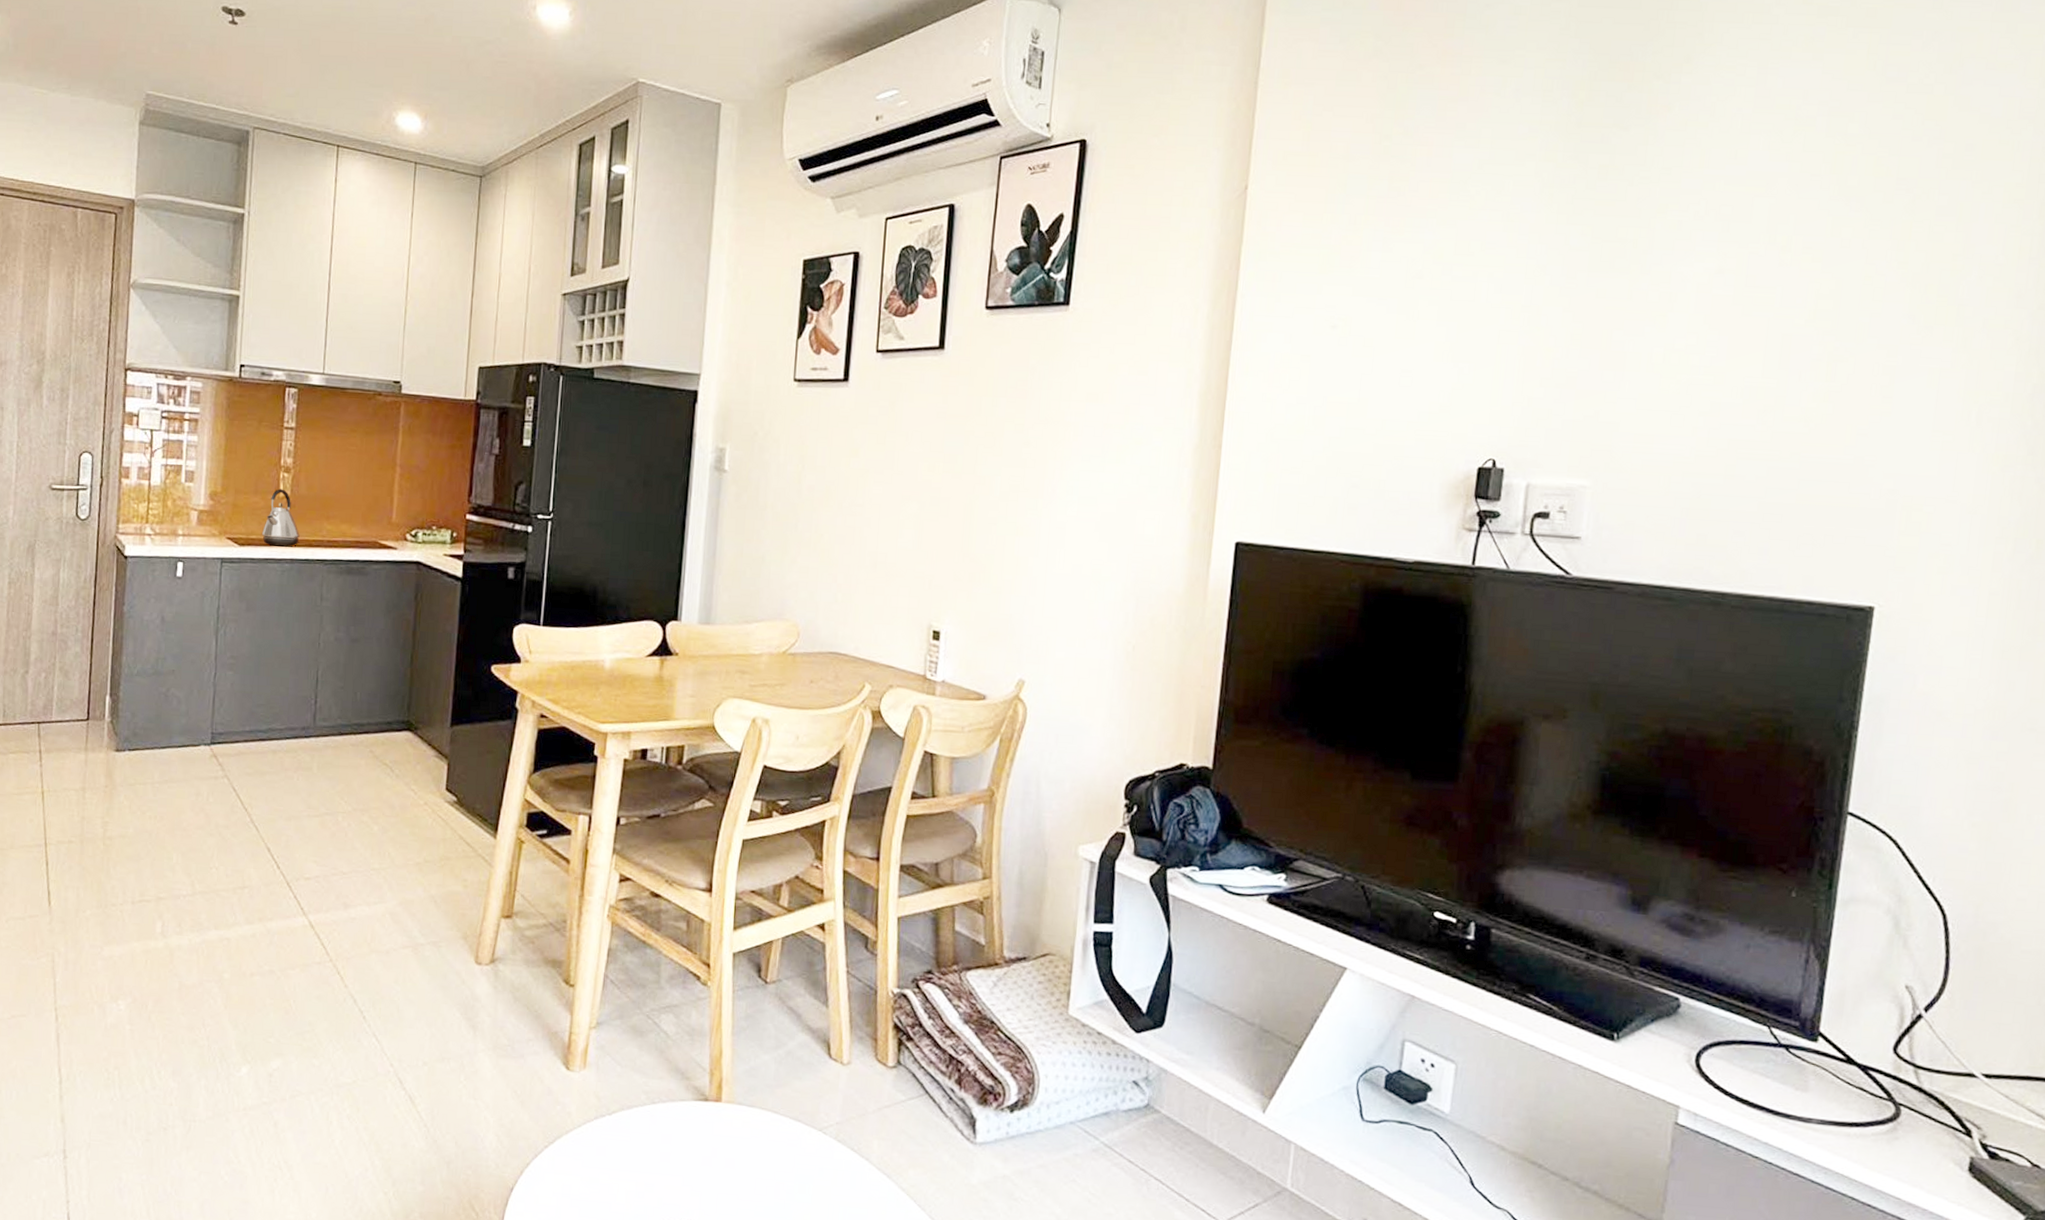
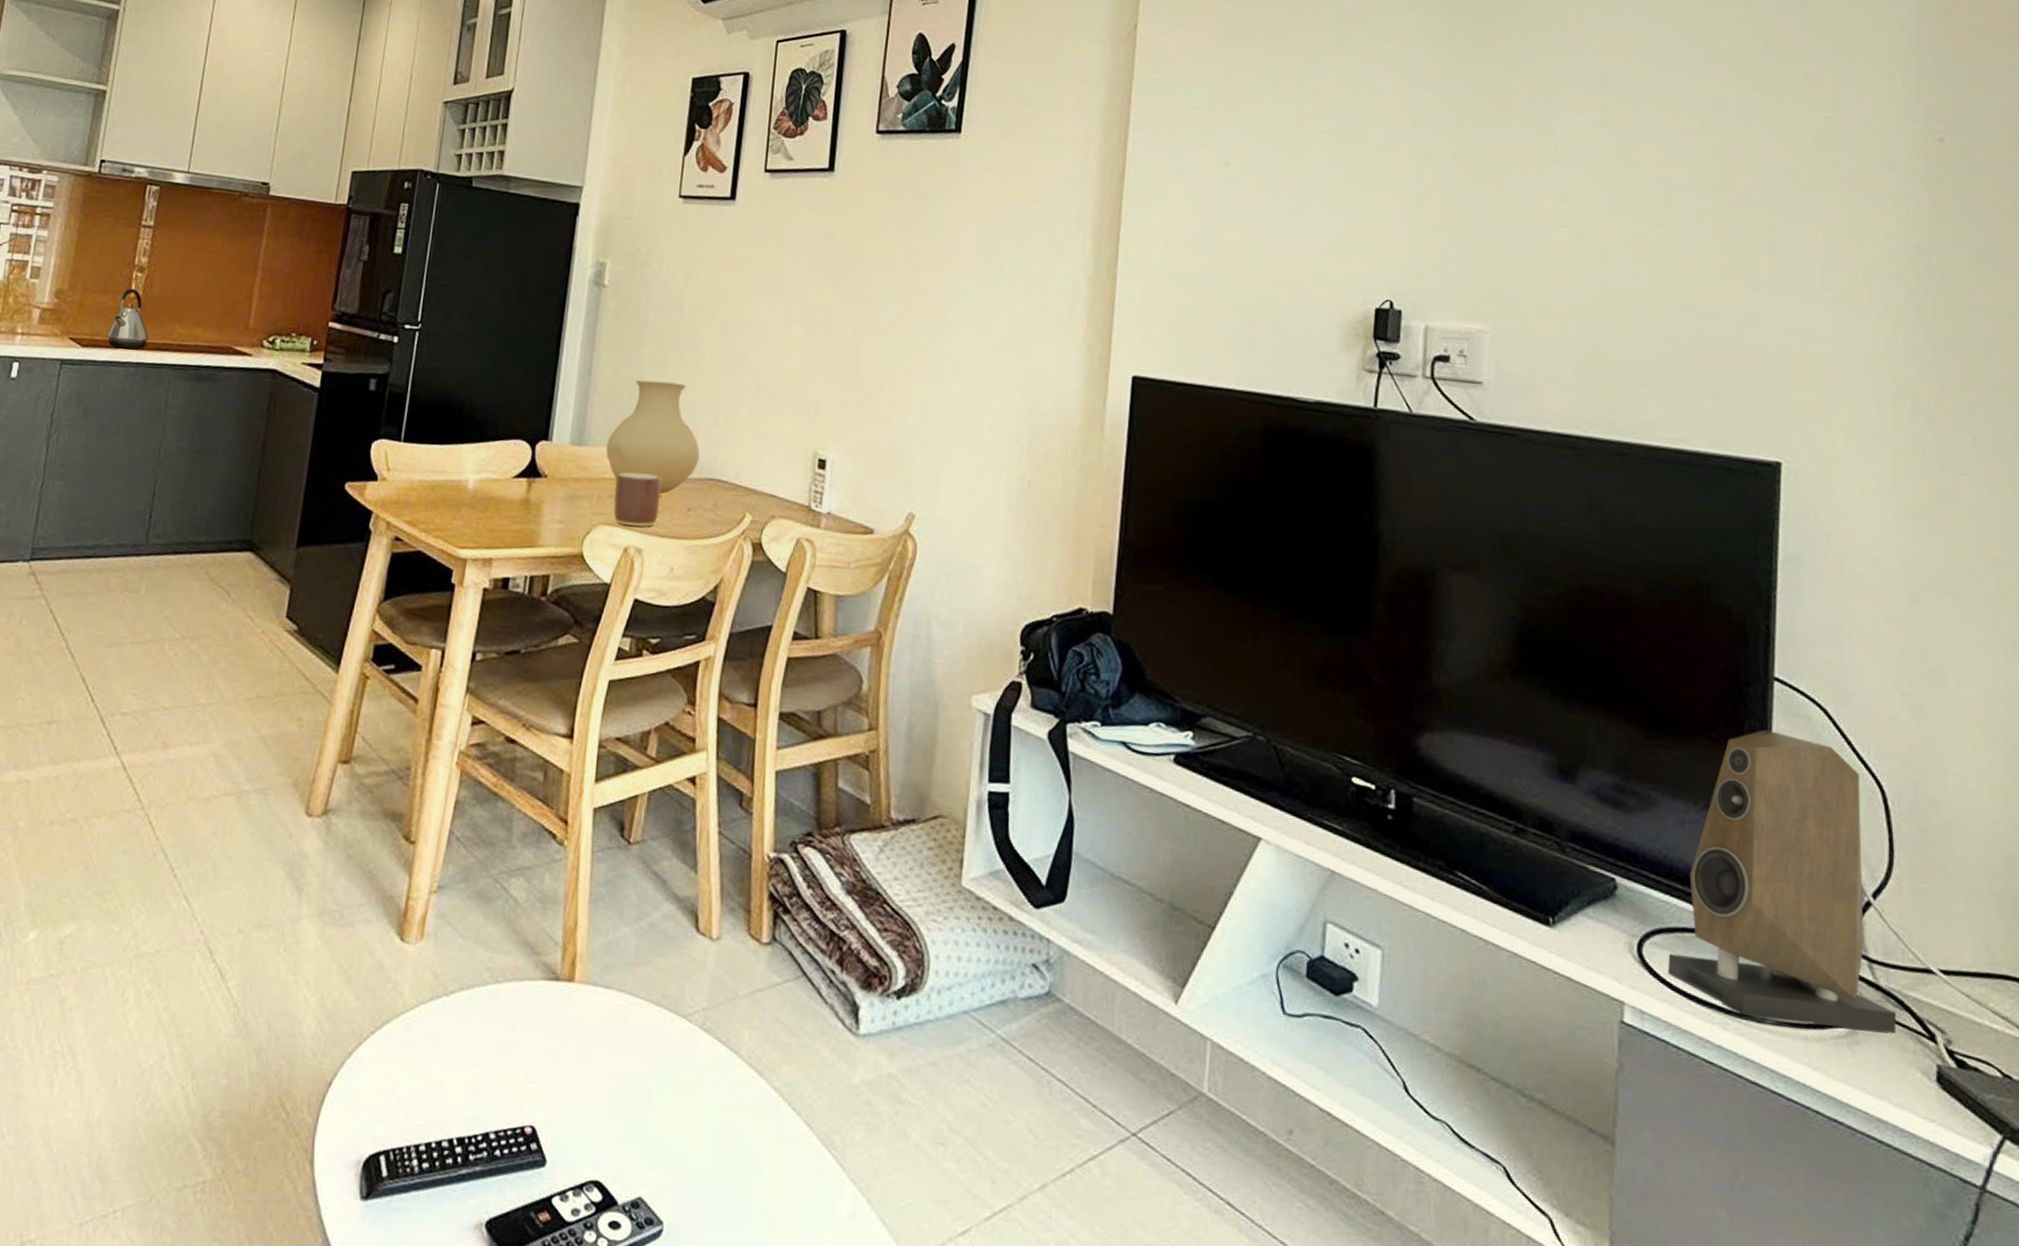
vase: none [732,560,821,669] -> present [606,380,700,495]
mug: none [741,648,785,699] -> present [613,472,662,527]
speaker: none [1722,860,1937,1131] -> present [1667,729,1897,1034]

